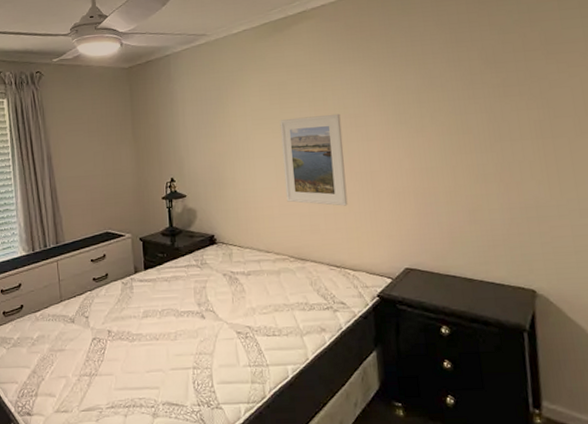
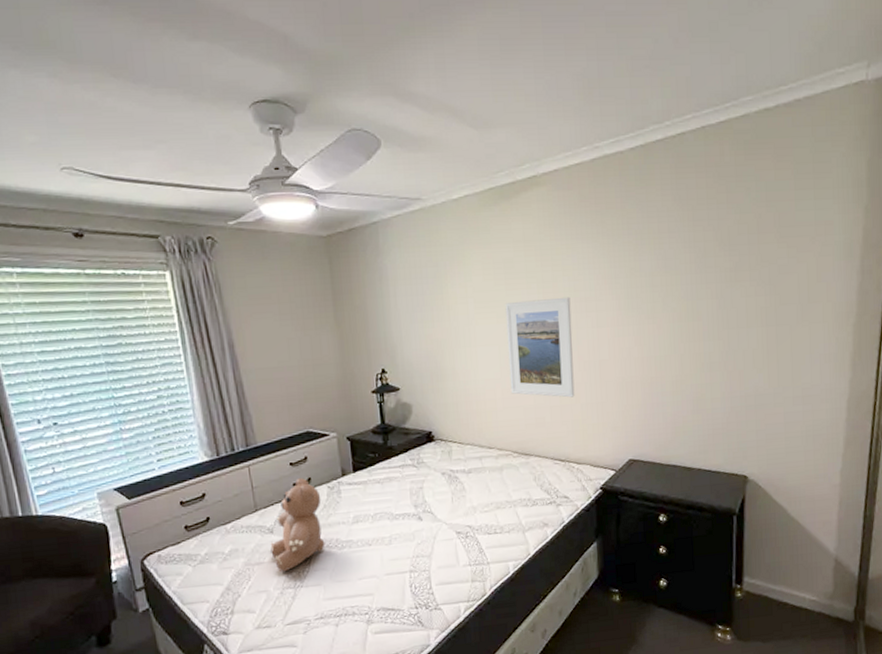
teddy bear: none [71,273,118,360] -> present [270,478,325,572]

